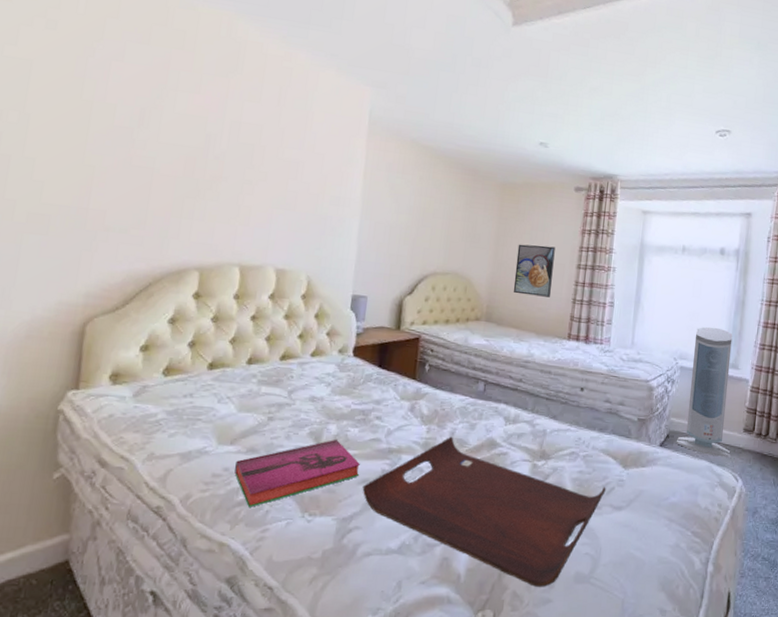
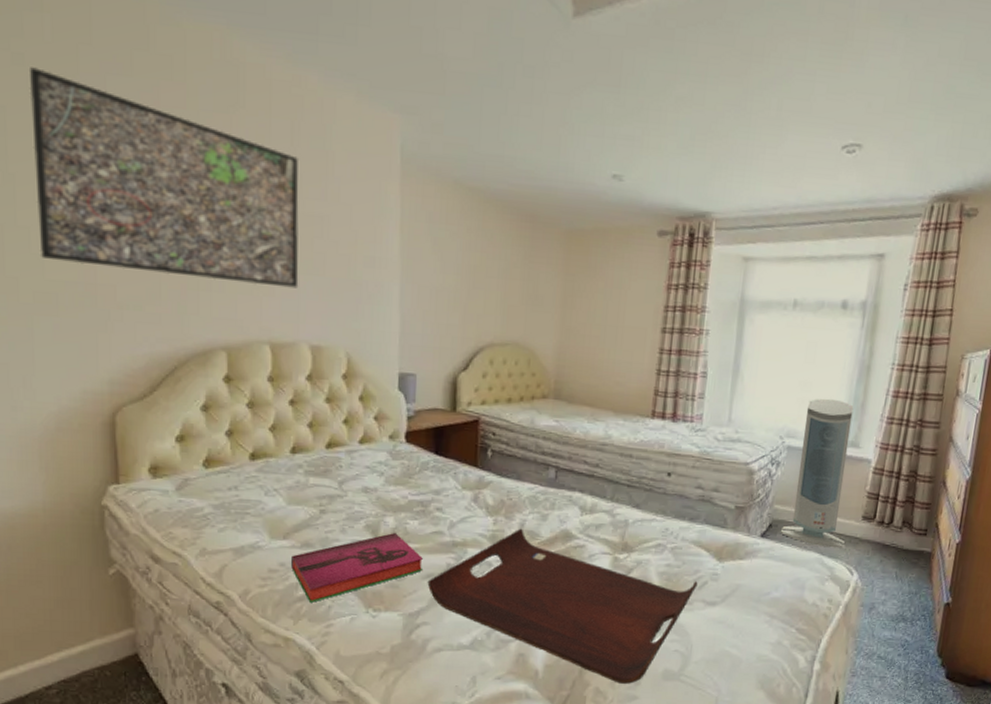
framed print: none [41,31,283,220] -> present [29,67,299,288]
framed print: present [513,244,555,297] -> none [585,305,635,369]

